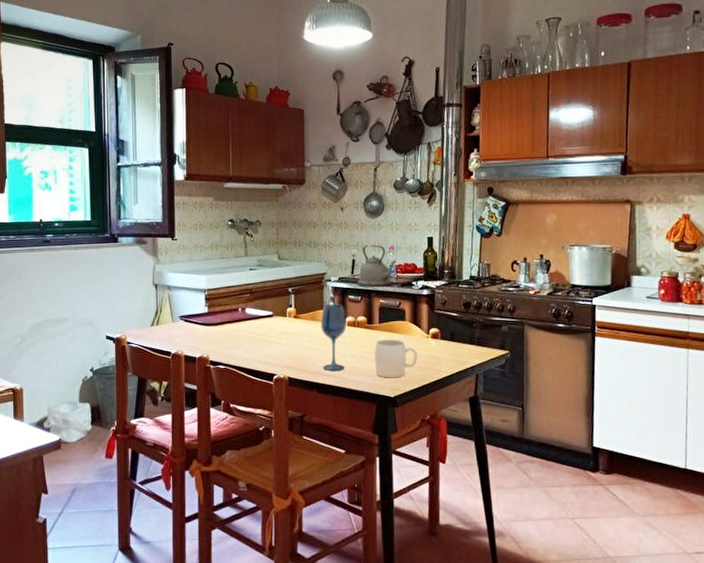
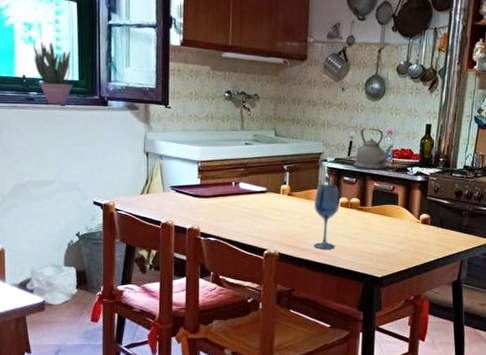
potted plant: none [49,186,86,246] -> present [32,41,73,106]
mug: present [374,339,418,378] -> none [365,222,407,260]

